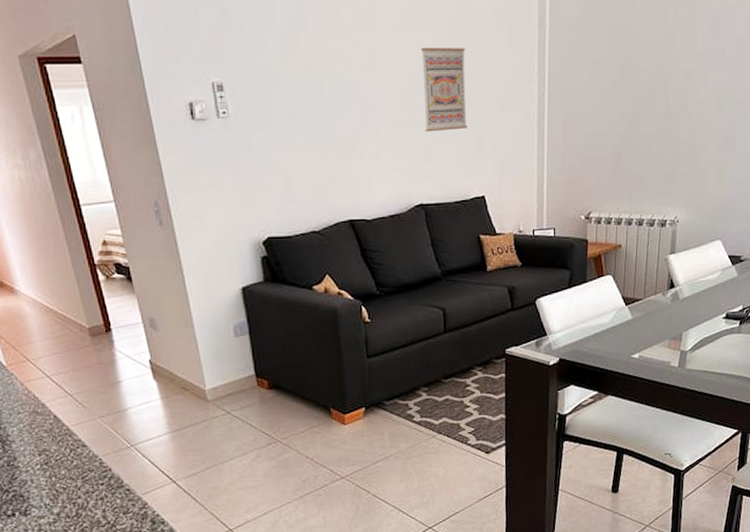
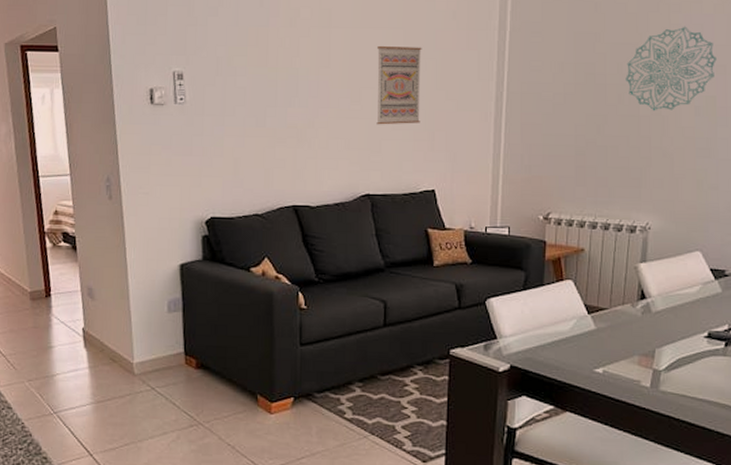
wall decoration: none [656,19,737,107] -> present [626,26,717,111]

